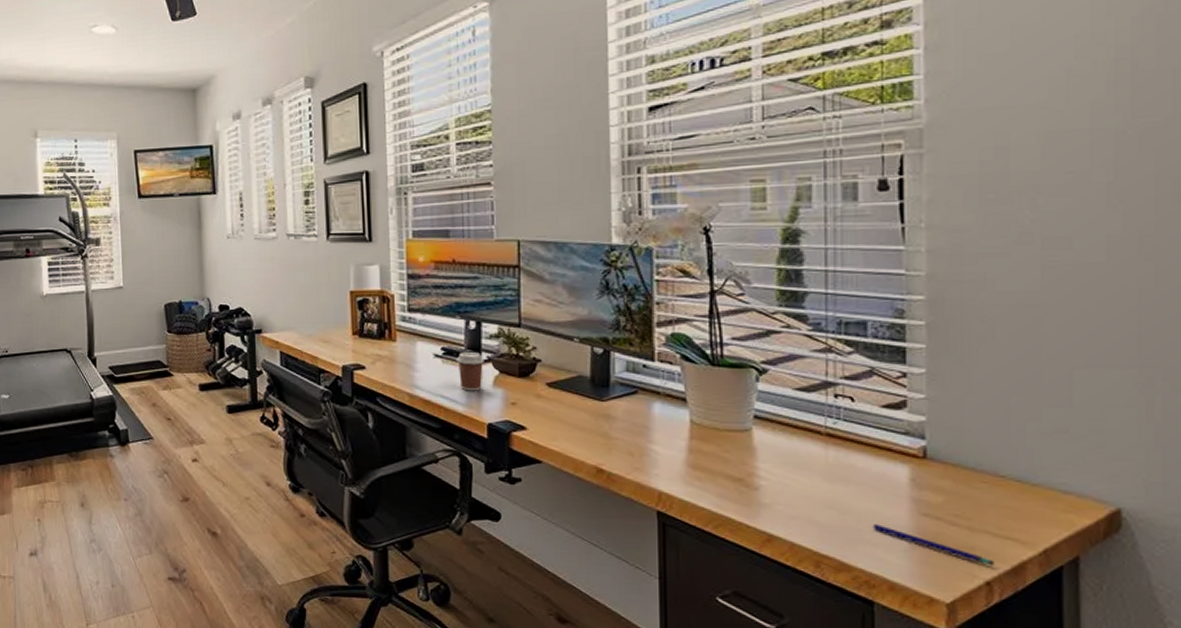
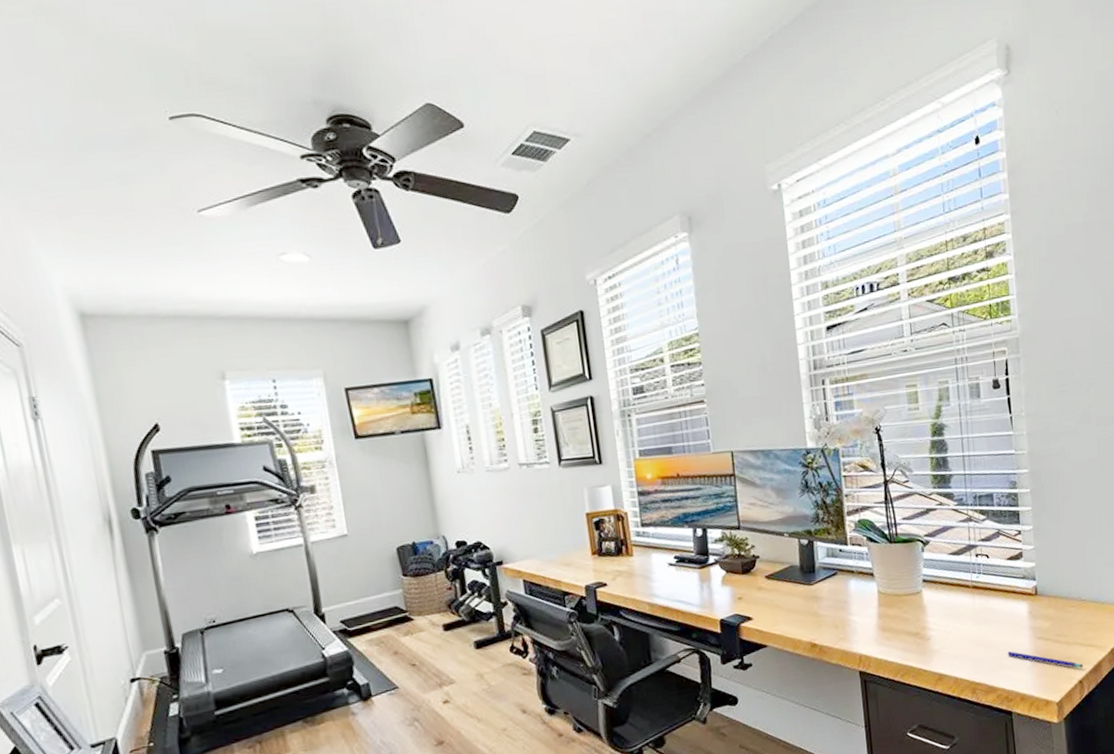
coffee cup: present [456,352,485,391] -> none [687,557,712,593]

